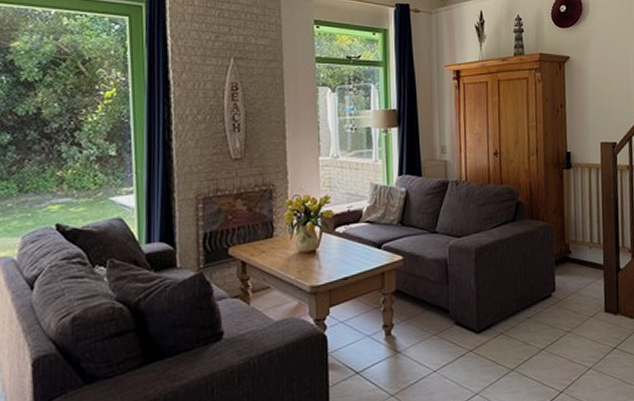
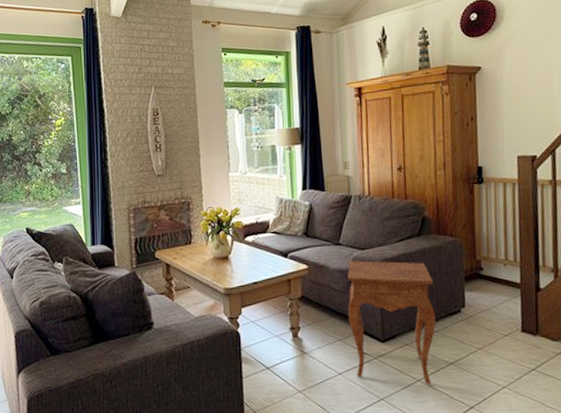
side table: none [443,248,529,374] -> present [347,260,436,385]

